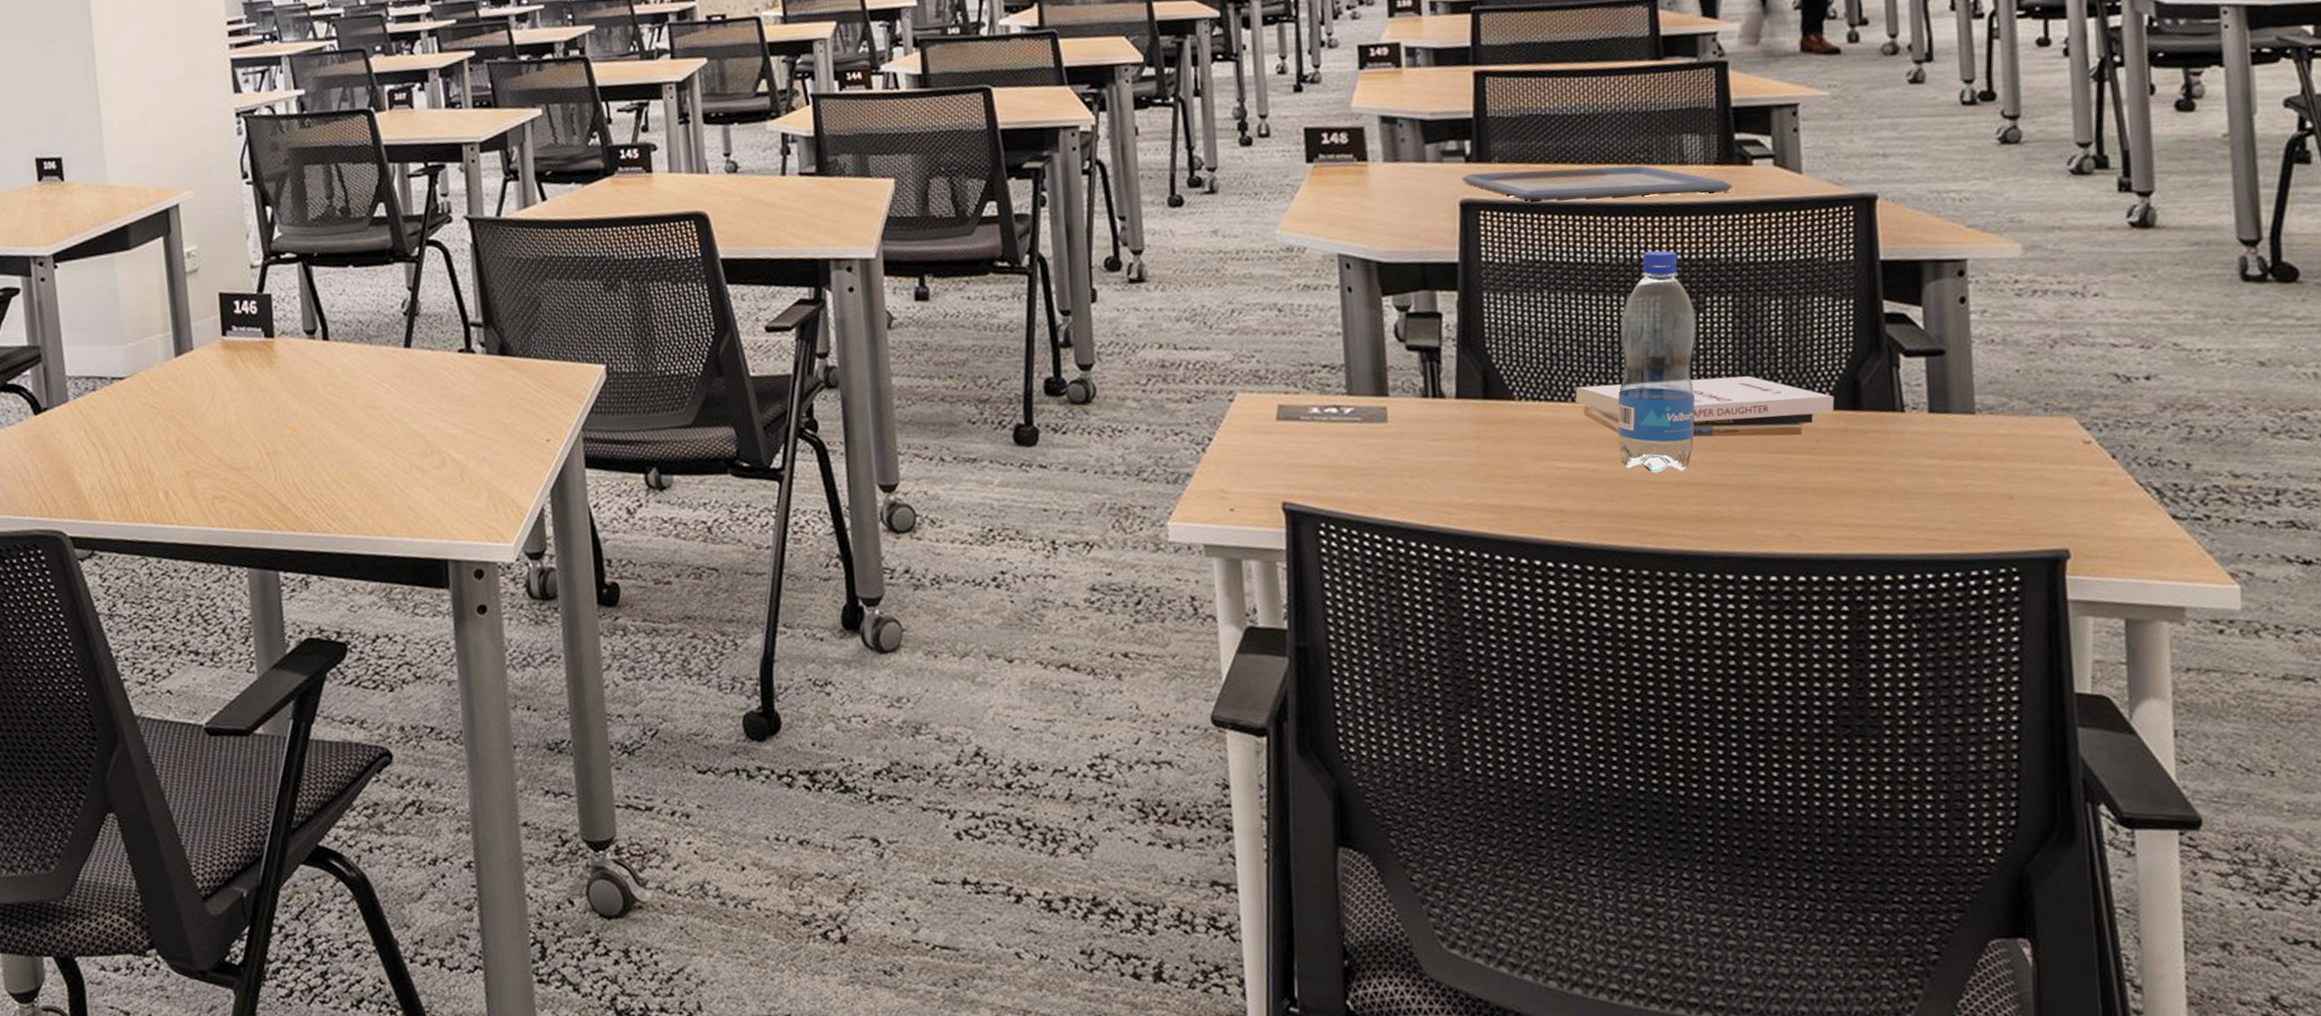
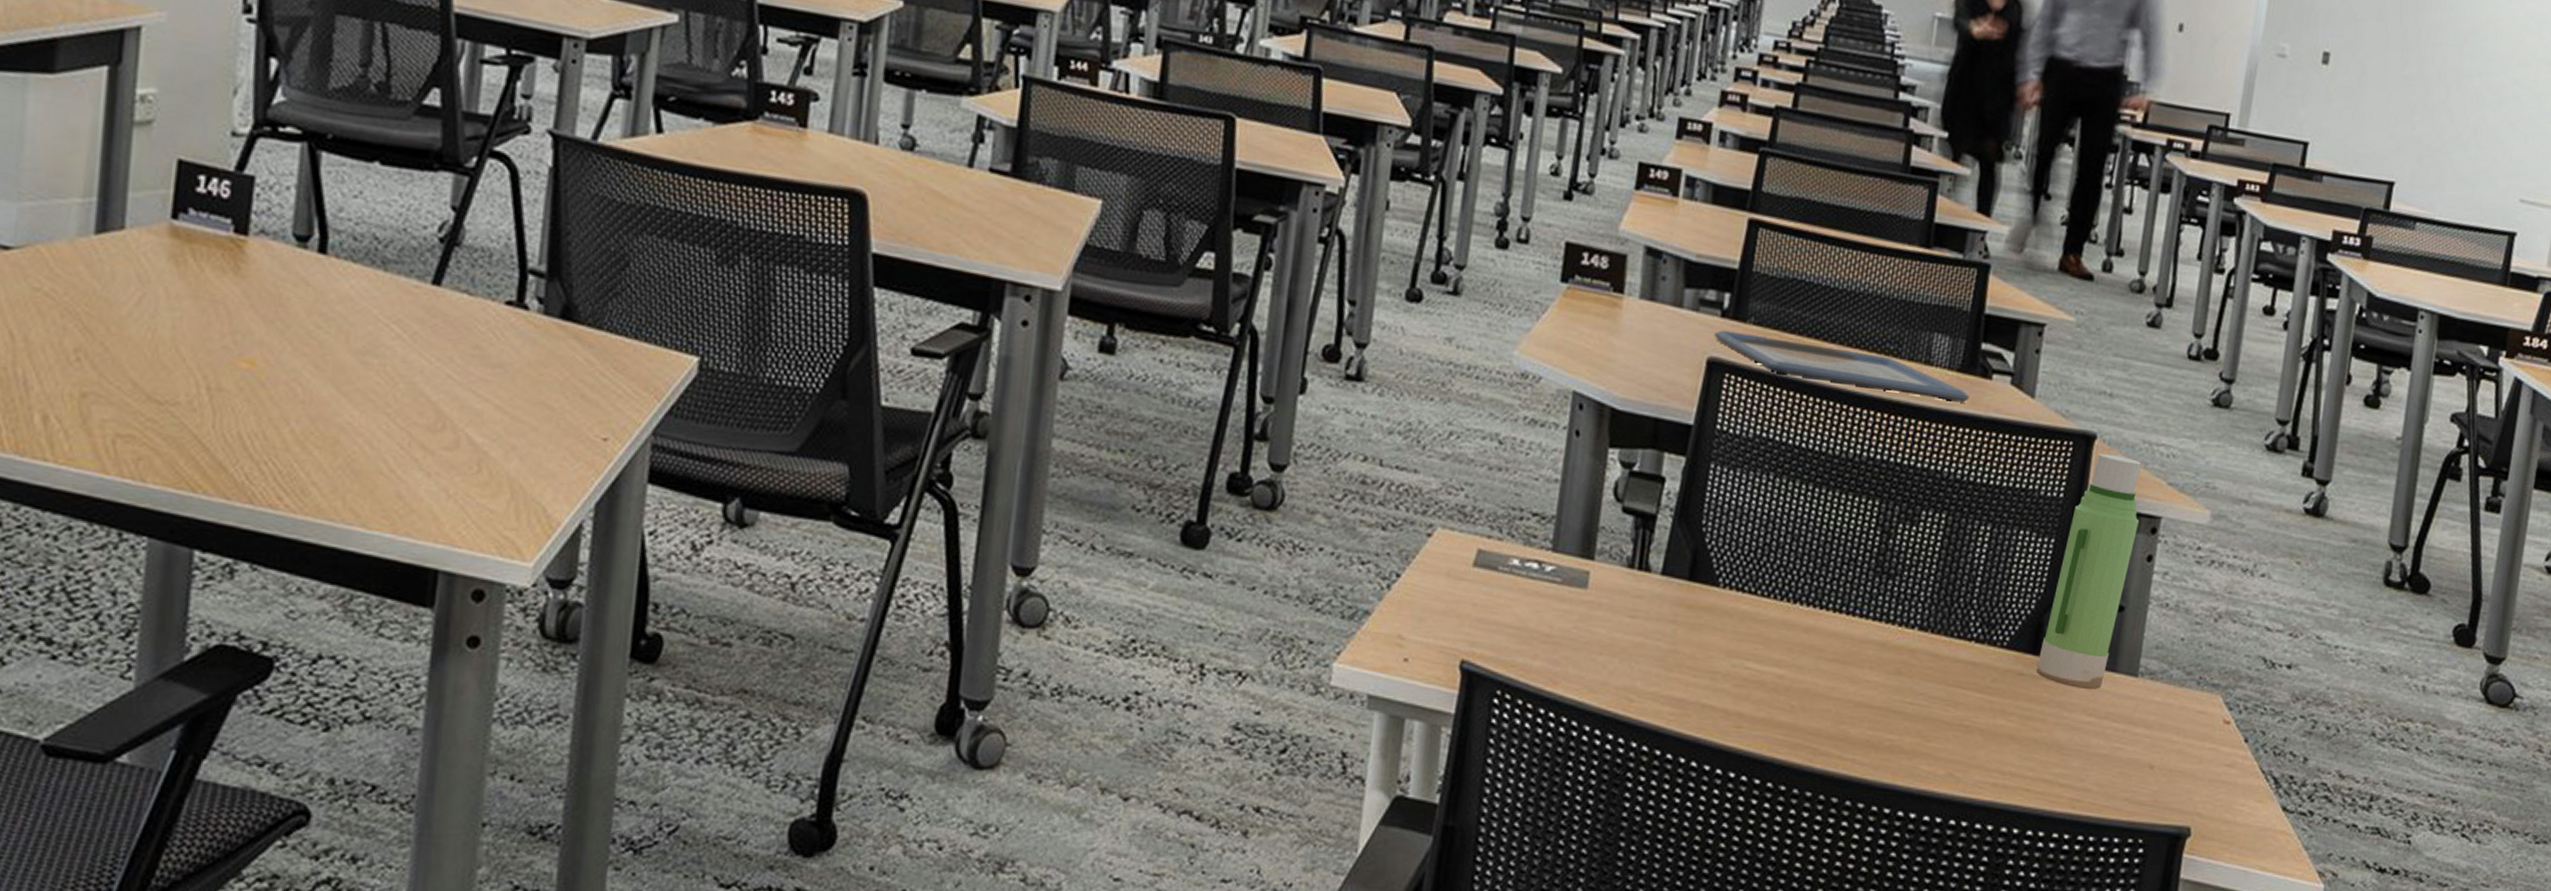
books: present [1575,376,1835,437] -> none [1777,583,2018,672]
bottle: present [1617,251,1697,474] -> none [1808,450,1910,692]
water bottle: none [1861,209,1943,435] -> present [2036,453,2141,690]

